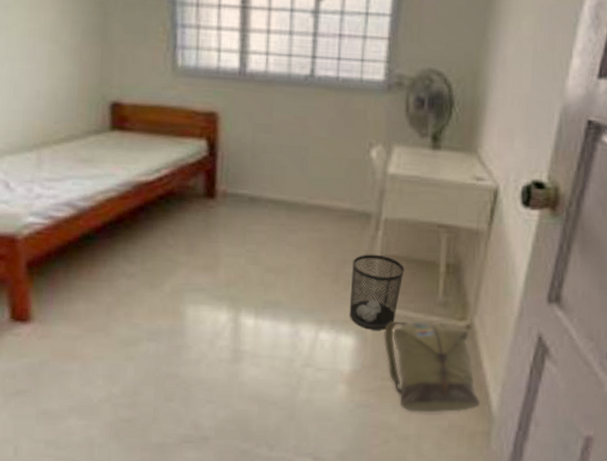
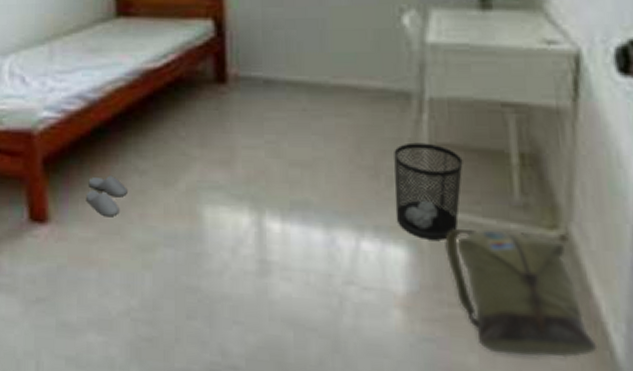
slippers: none [72,278,114,315] -> present [87,175,127,216]

